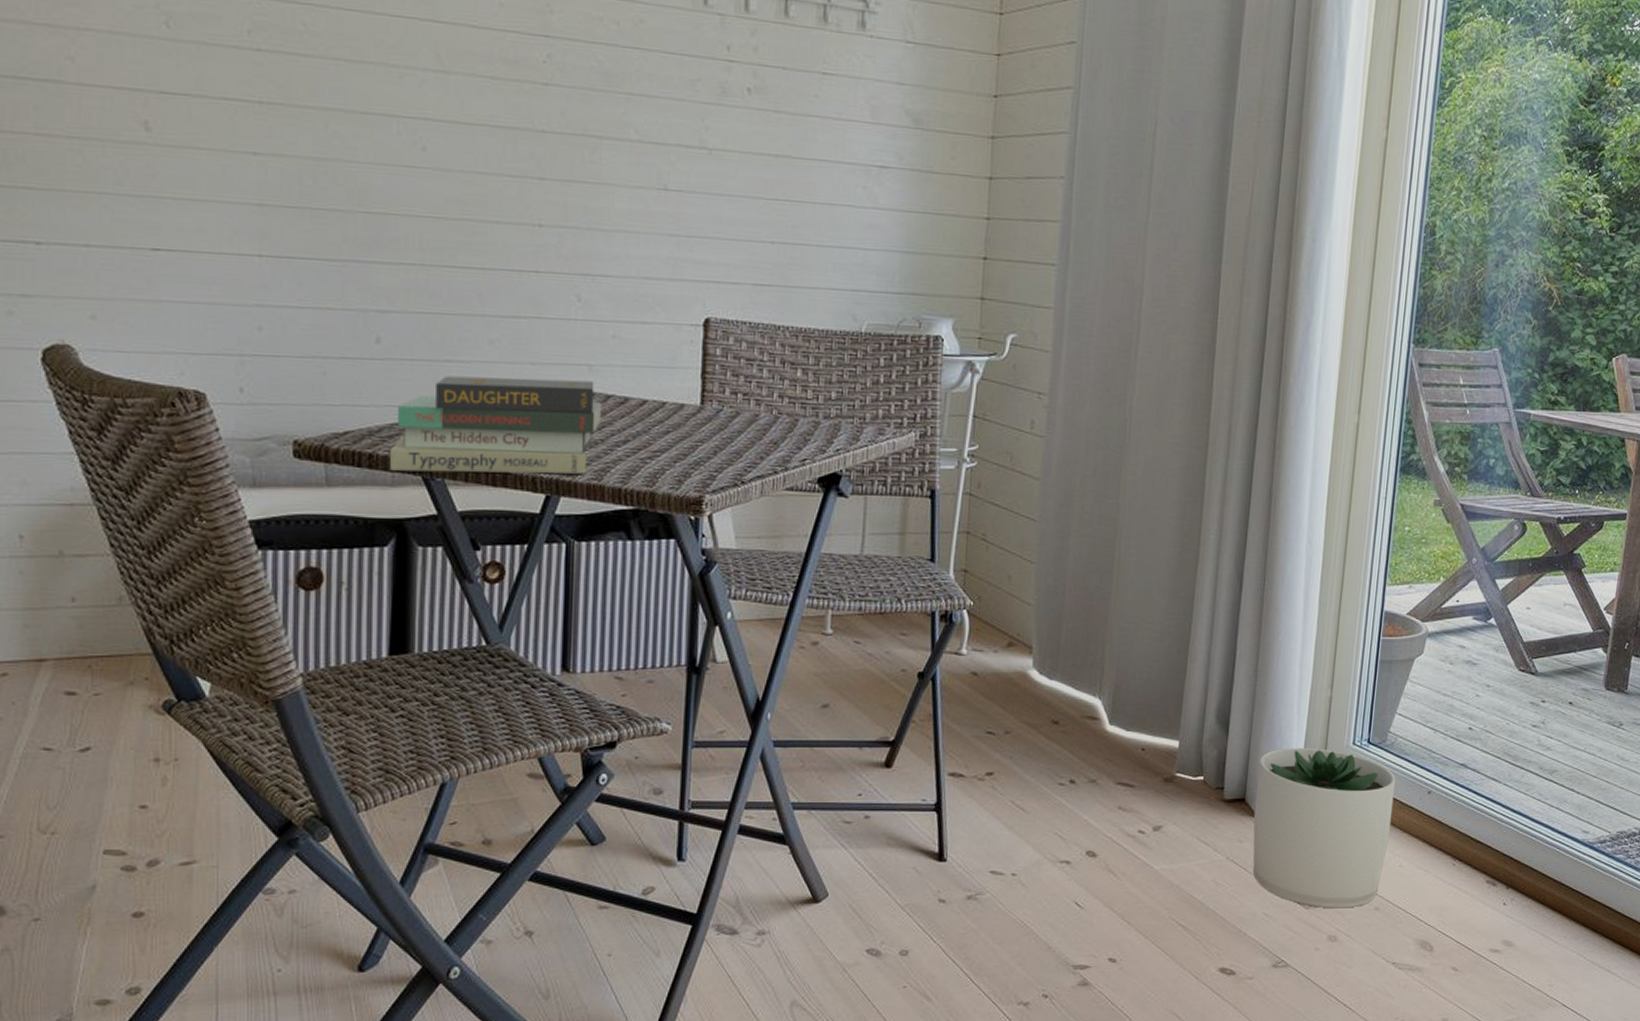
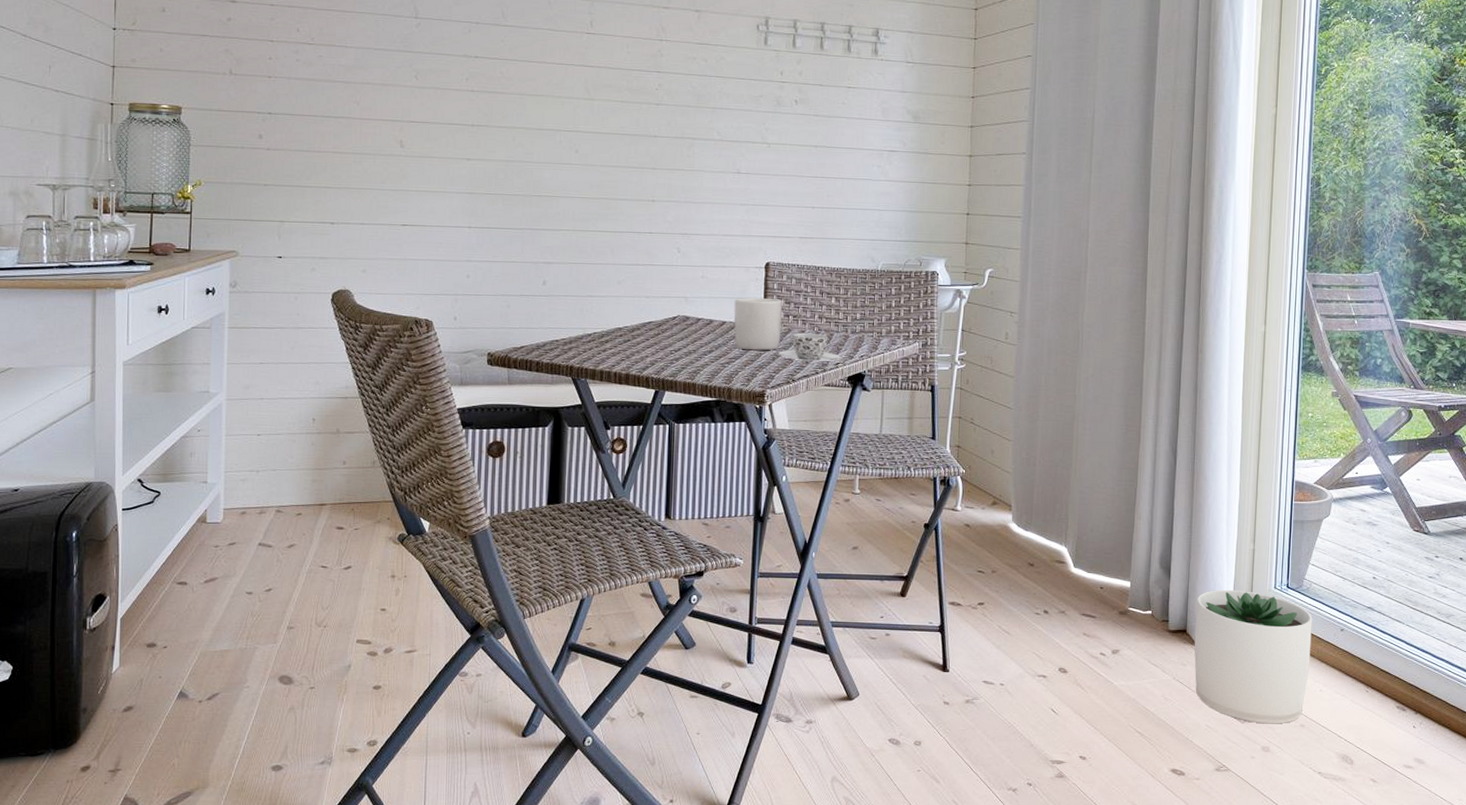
books: present [390,376,601,474] -> none [551,306,694,375]
mug: none [658,367,729,442] -> present [734,298,783,351]
teacup: none [721,417,813,459] -> present [778,332,844,363]

